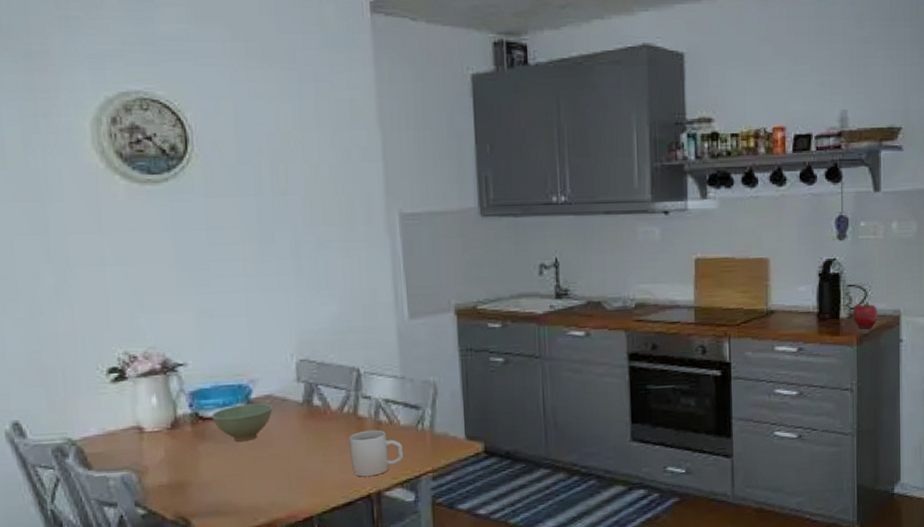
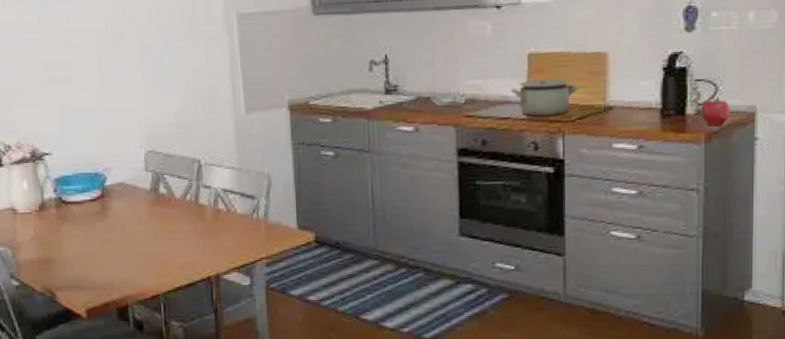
bowl: present [211,403,273,441] -> none [72,190,124,224]
mug: present [349,429,404,477] -> none [191,217,241,261]
saucepan: none [679,283,743,322] -> present [510,78,579,118]

